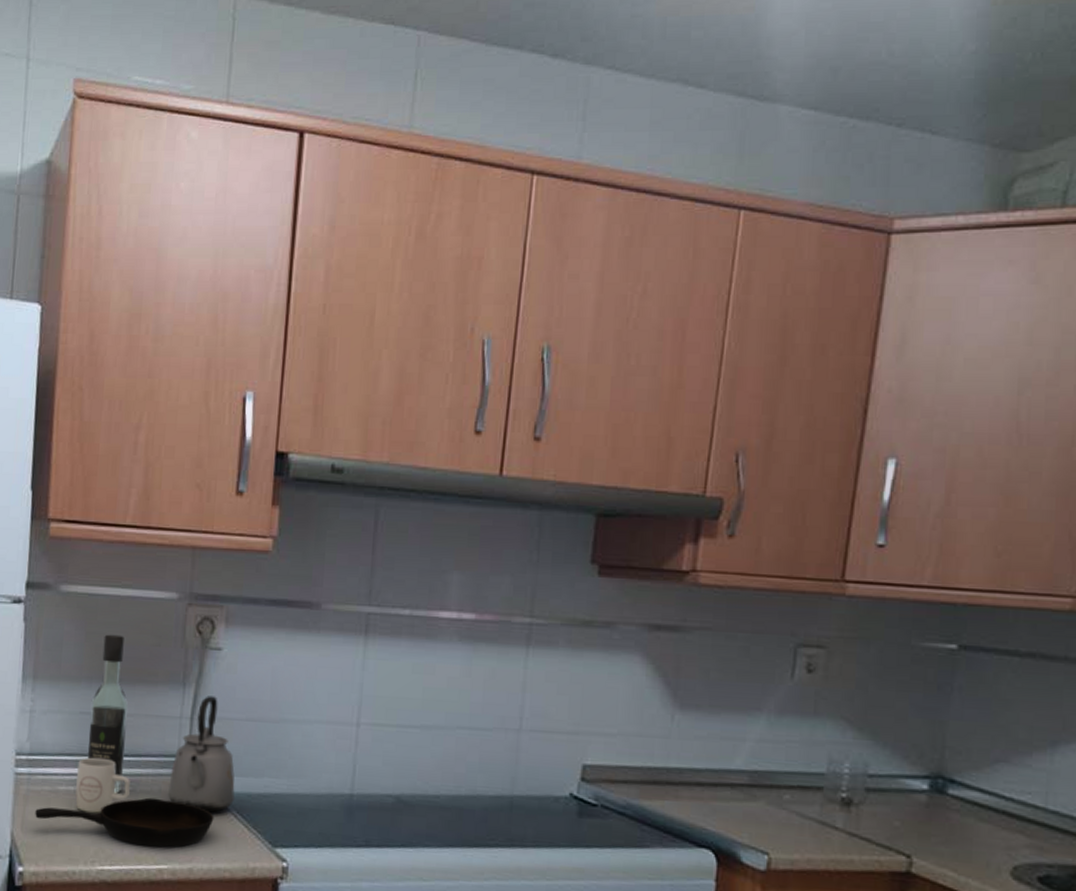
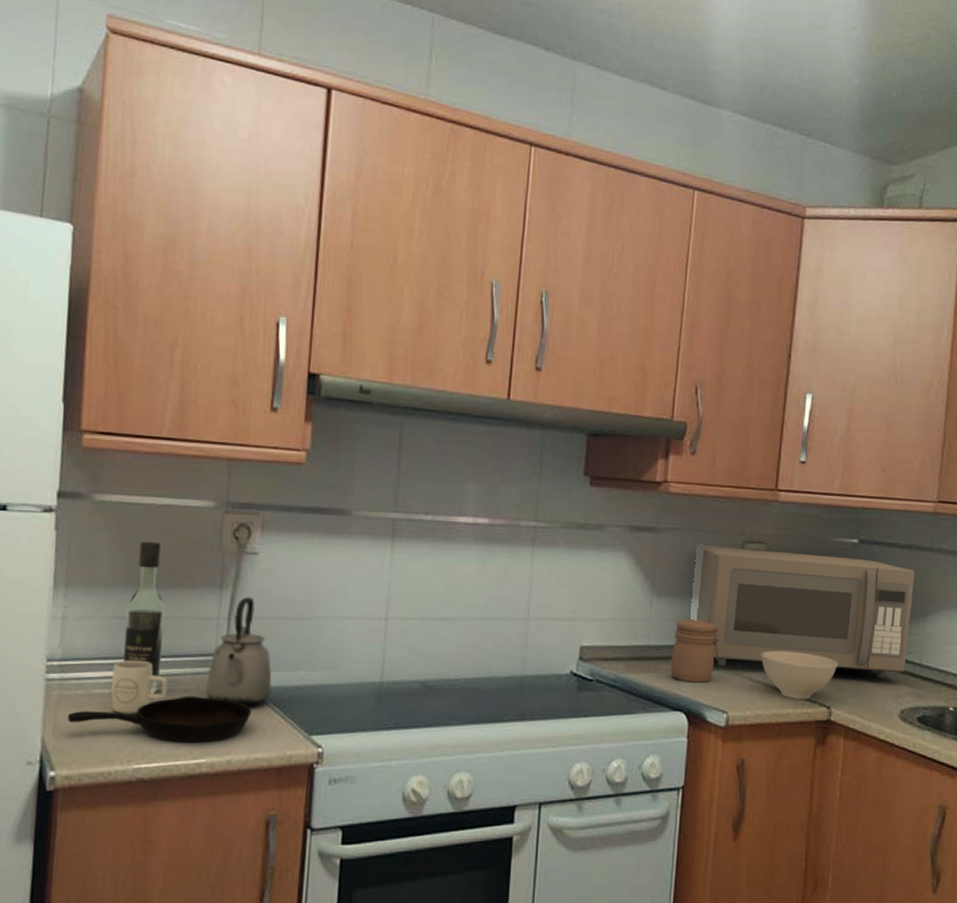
jar: none [696,738,762,816] -> present [671,619,720,683]
microwave: none [723,649,1040,825] -> present [691,545,915,679]
bowl: none [815,781,924,845] -> present [760,650,838,700]

